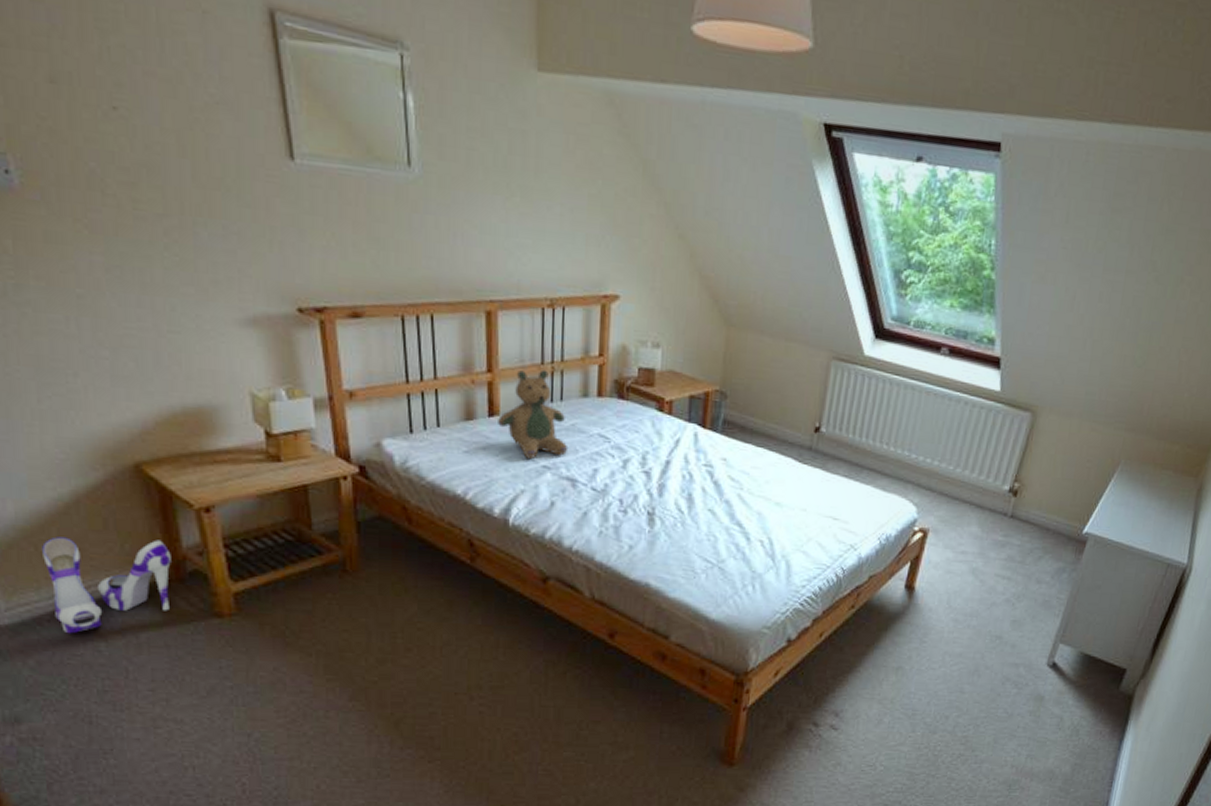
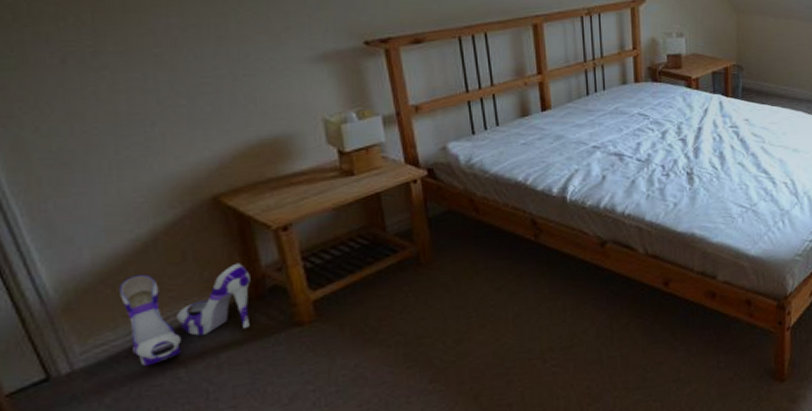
teddy bear: present [498,369,567,460] -> none [550,66,613,143]

